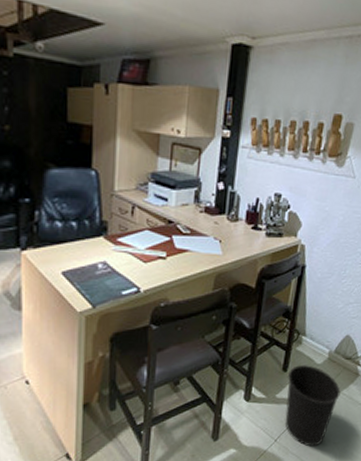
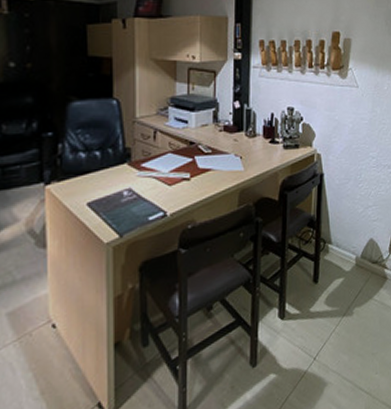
wastebasket: present [284,364,341,447] -> none [320,273,372,361]

